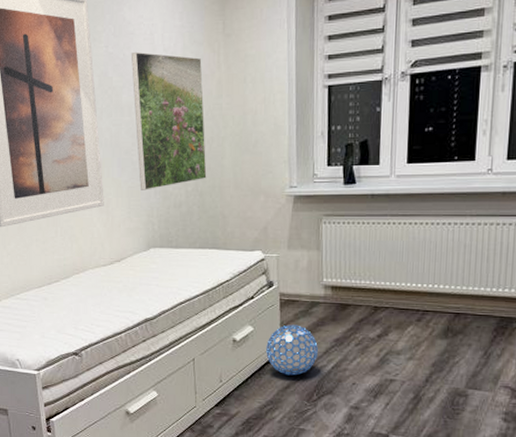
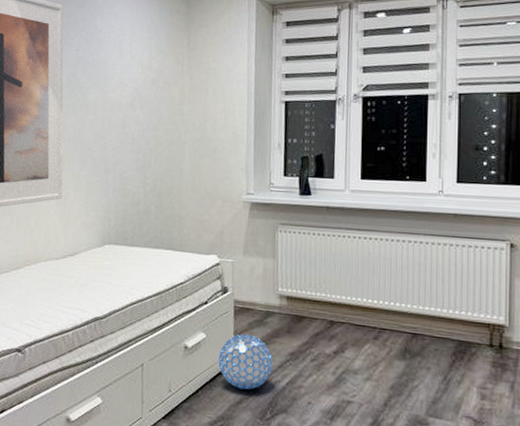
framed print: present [132,51,207,190] -> none [99,56,167,187]

